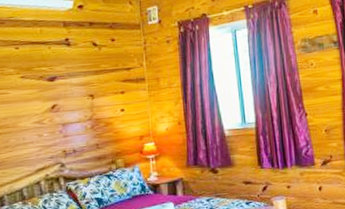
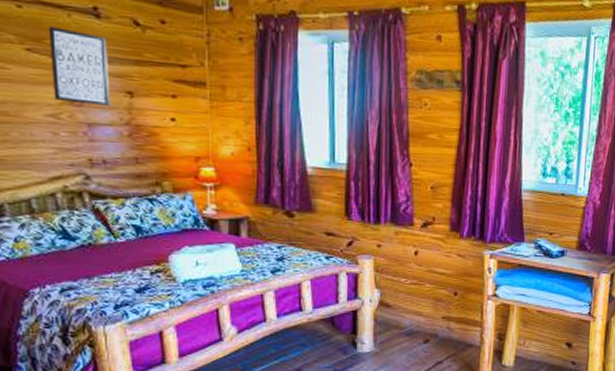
wall art: none [35,57,78,111] -> present [48,26,111,106]

